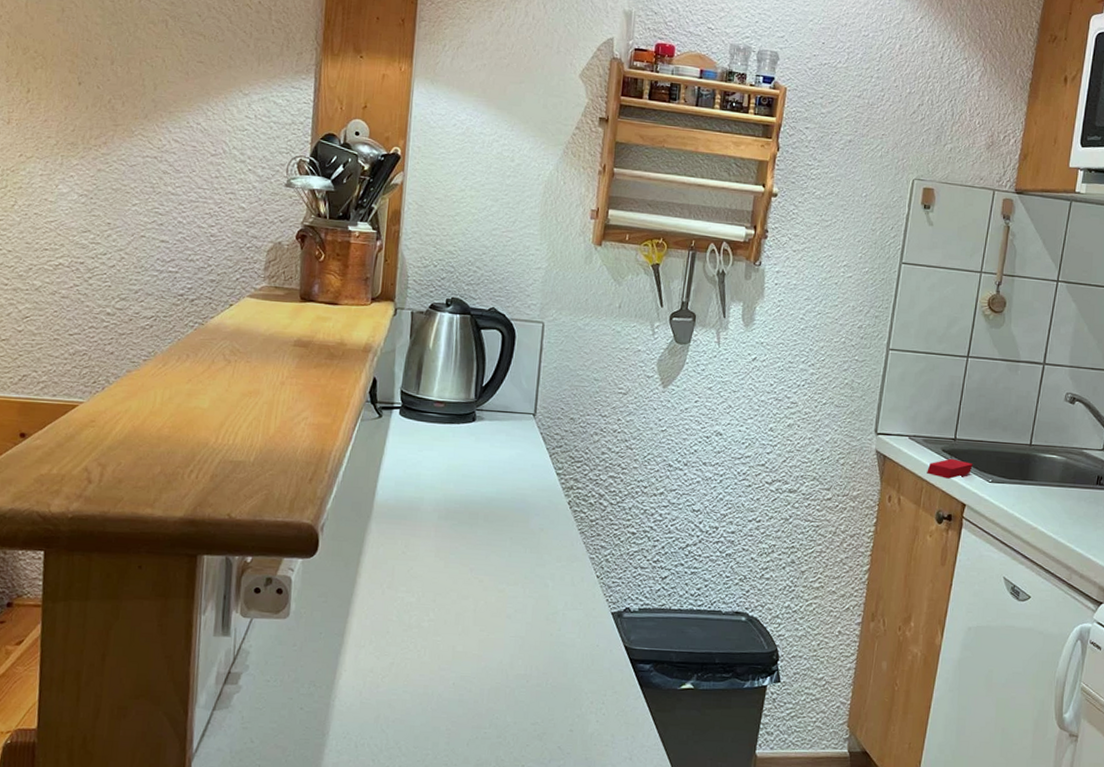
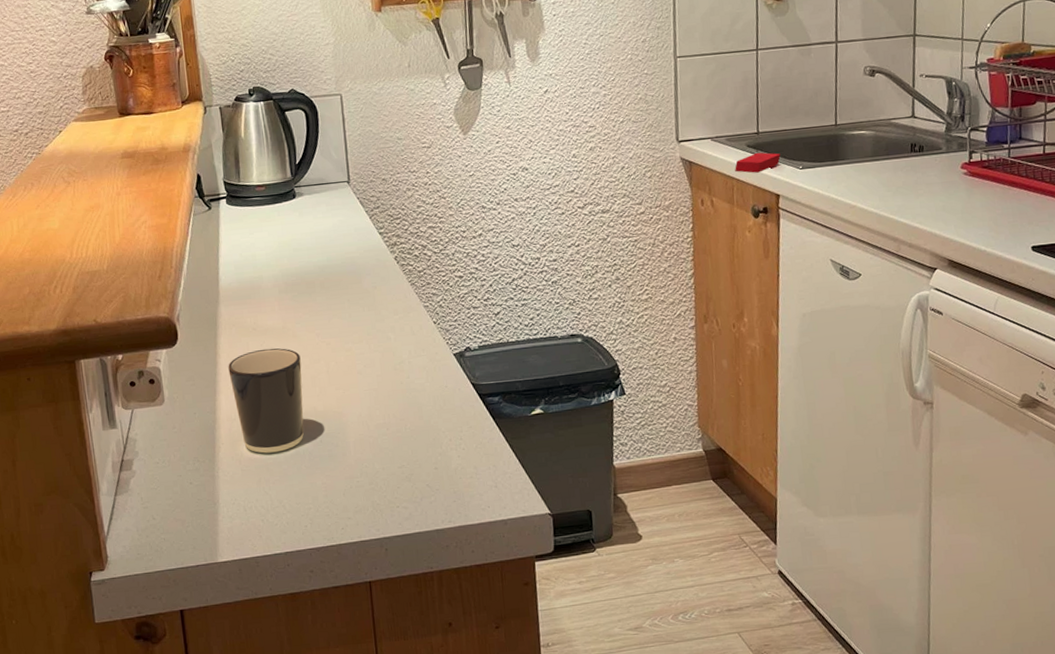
mug: none [366,575,448,689] -> present [228,348,304,454]

